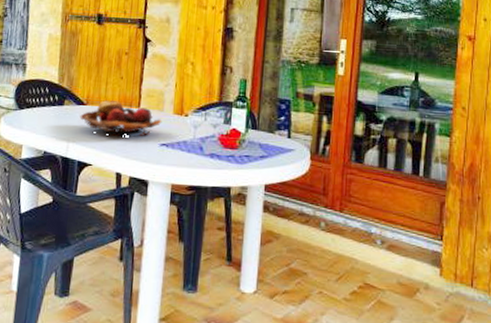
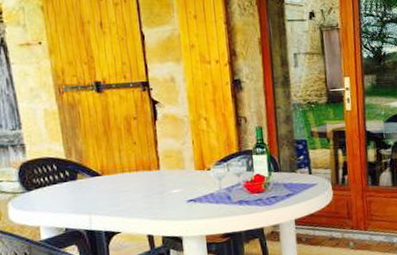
fruit basket: present [80,100,162,137] -> none [97,166,186,201]

